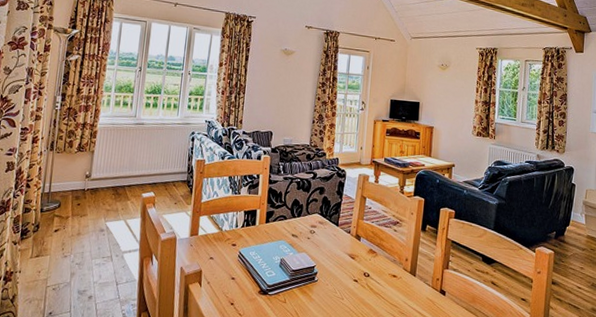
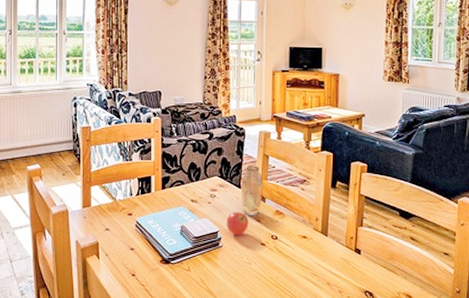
fruit: none [323,248,344,271] -> present [226,211,249,235]
vase: none [338,205,359,253] -> present [240,165,263,216]

